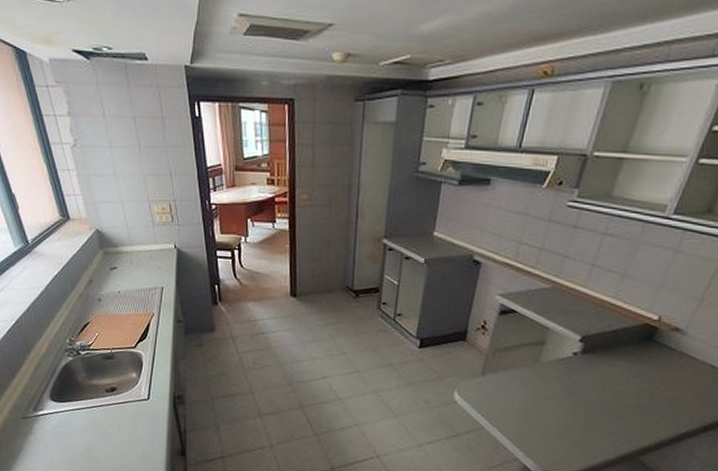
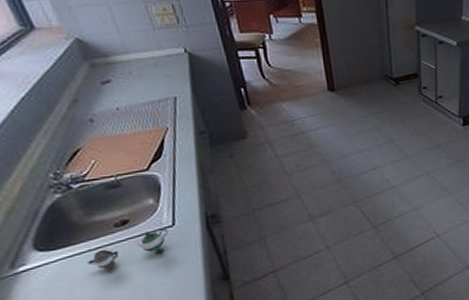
teapot: none [84,400,144,427] -> present [88,228,168,270]

